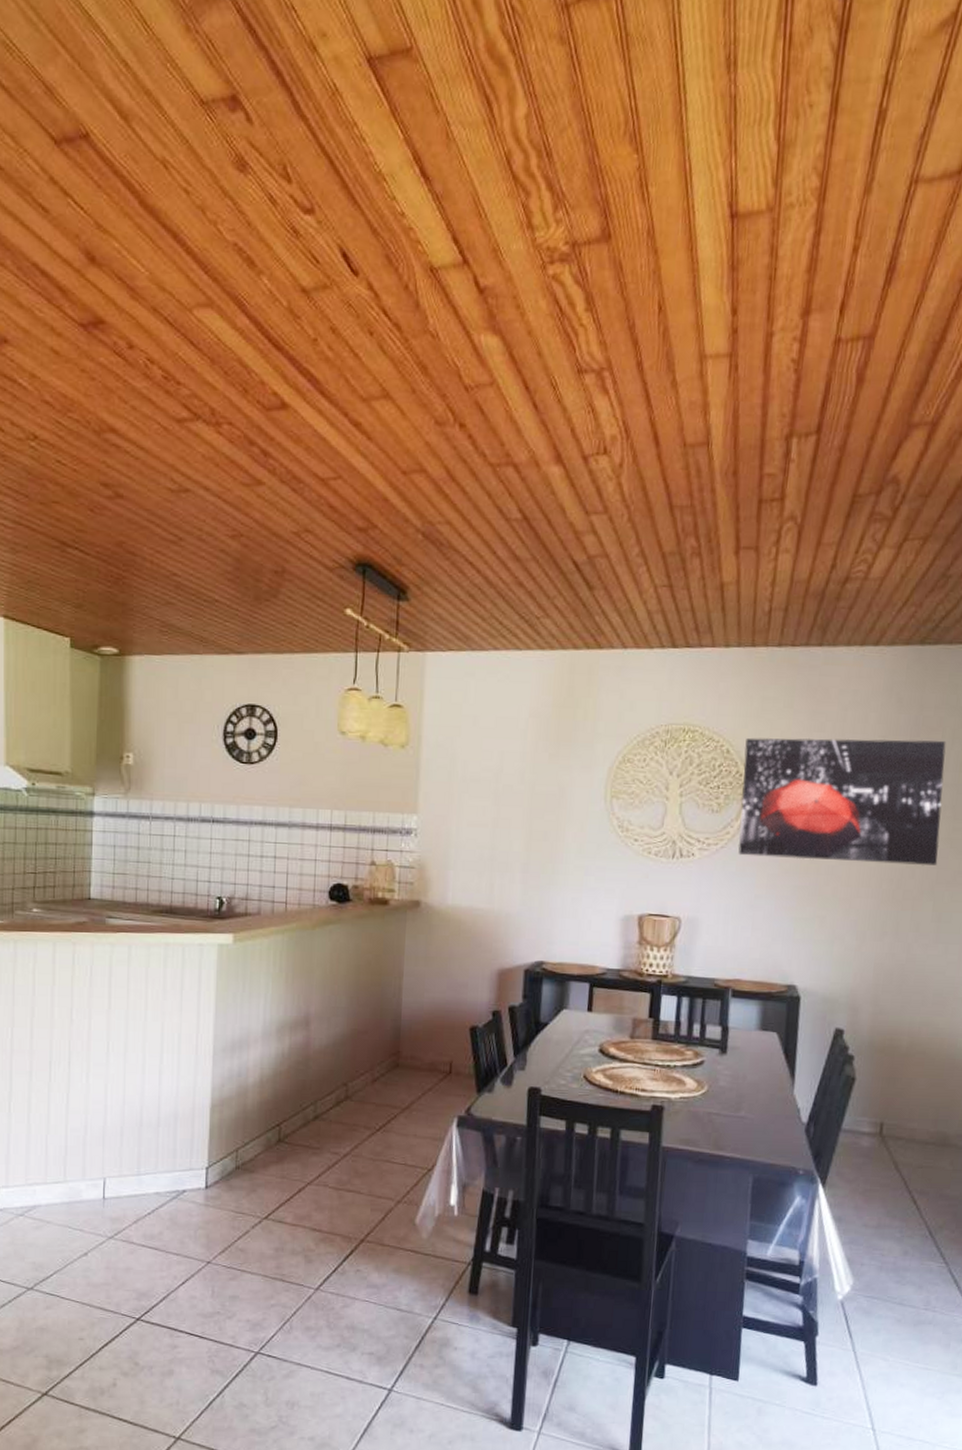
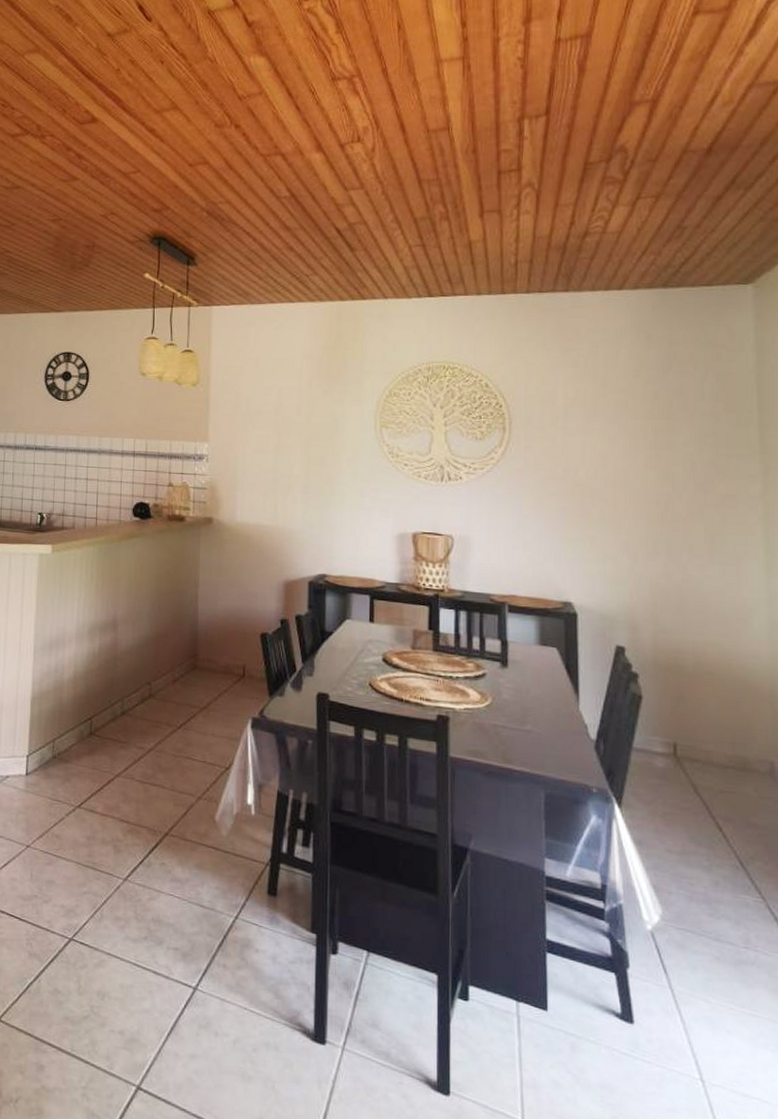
wall art: present [738,737,946,866] -> none [502,372,704,490]

